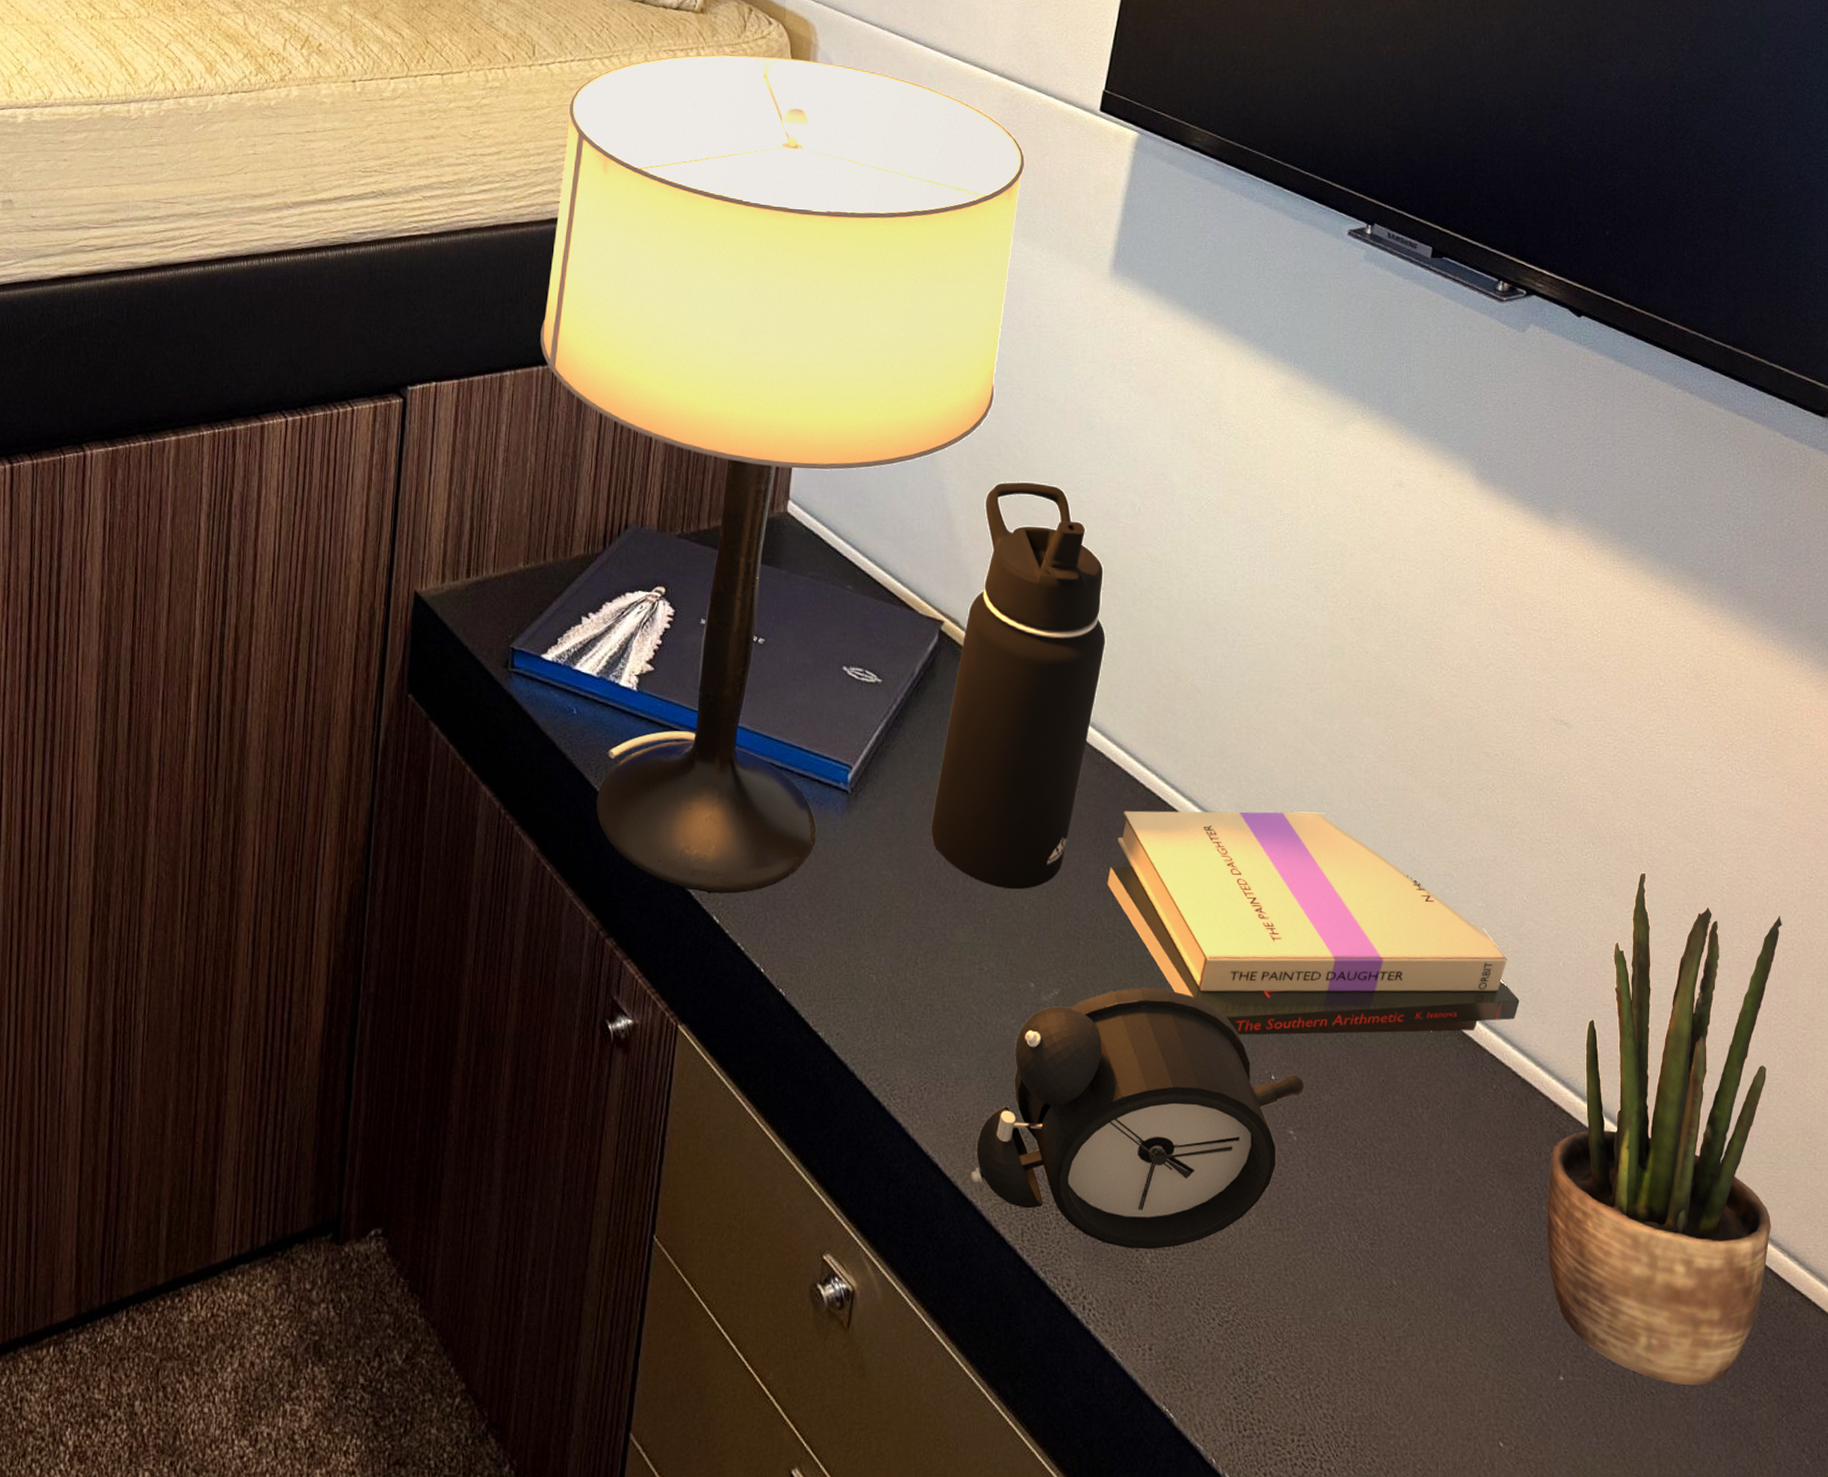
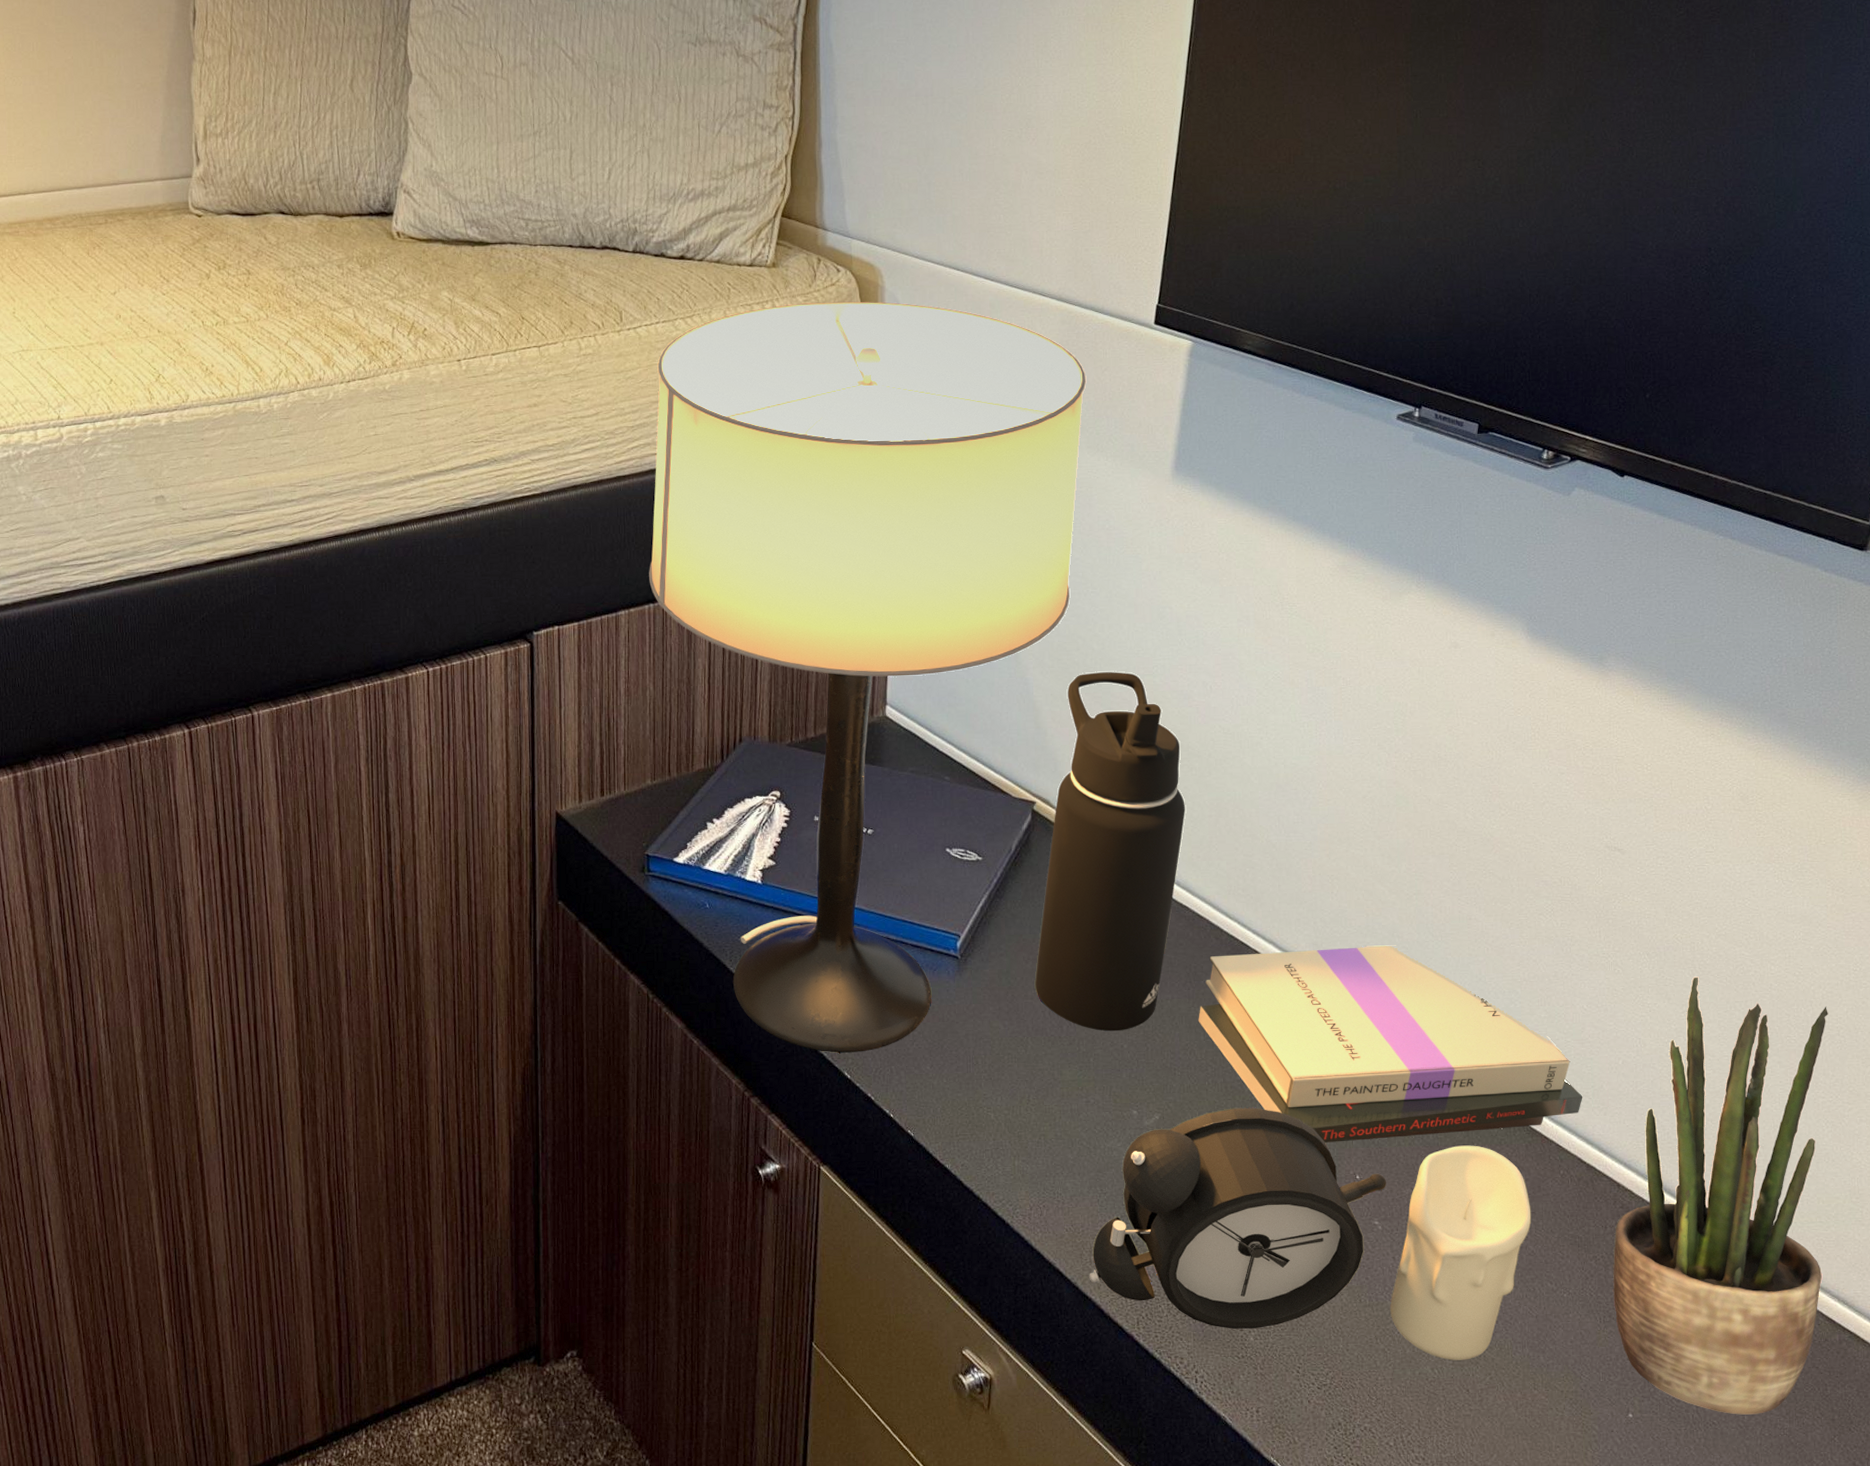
candle: none [1302,1048,1460,1301] -> present [1390,1145,1531,1361]

